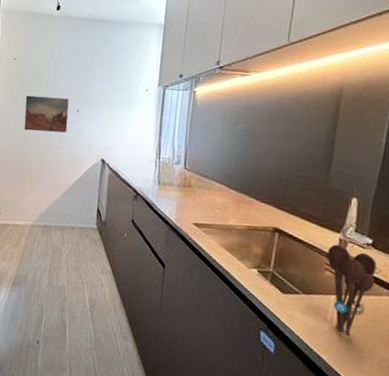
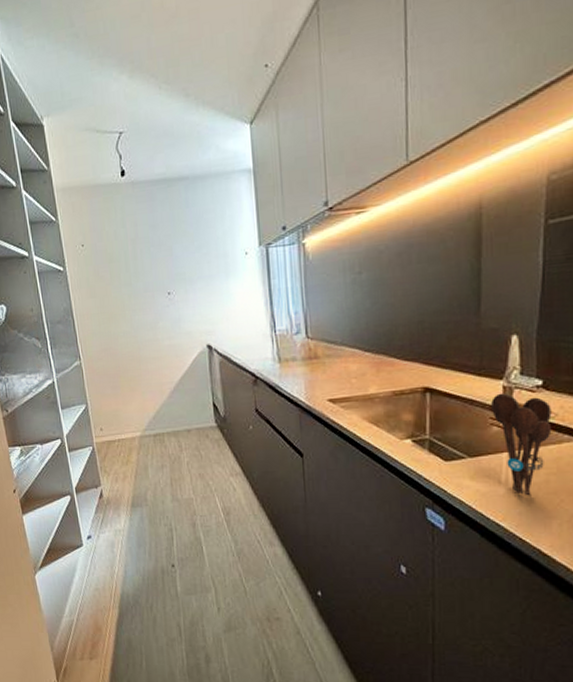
wall art: present [24,95,69,133] -> none [104,281,161,328]

